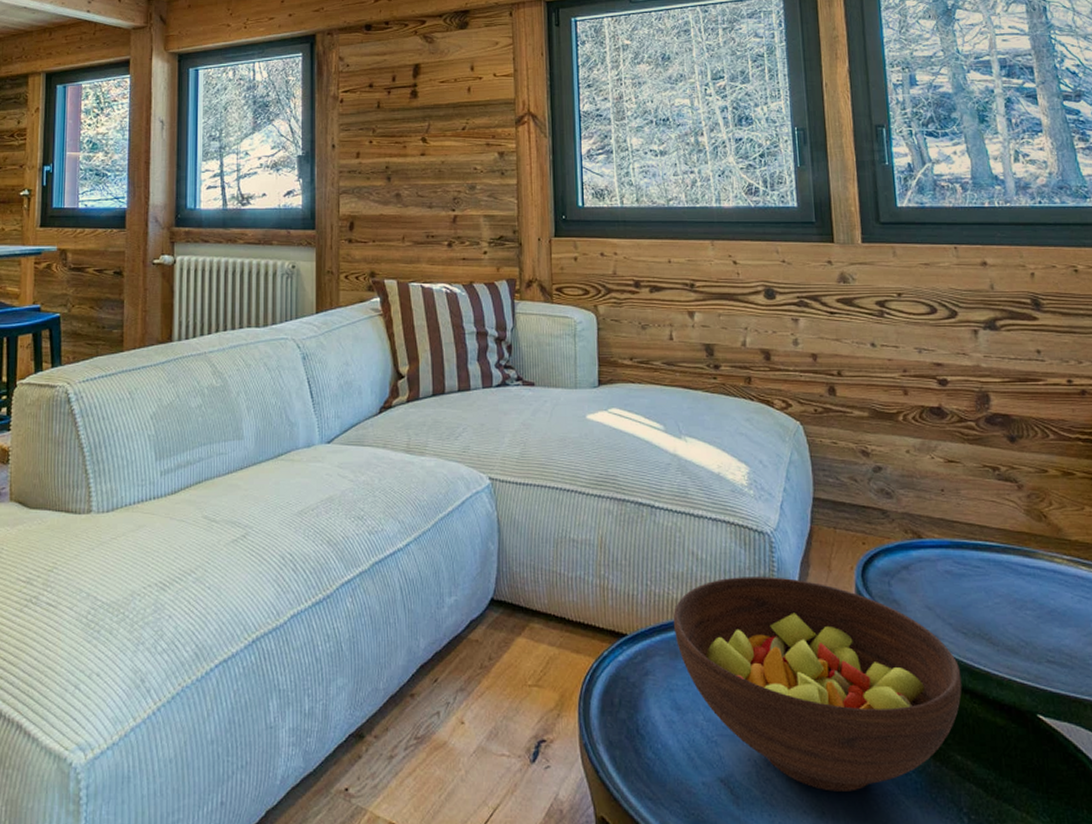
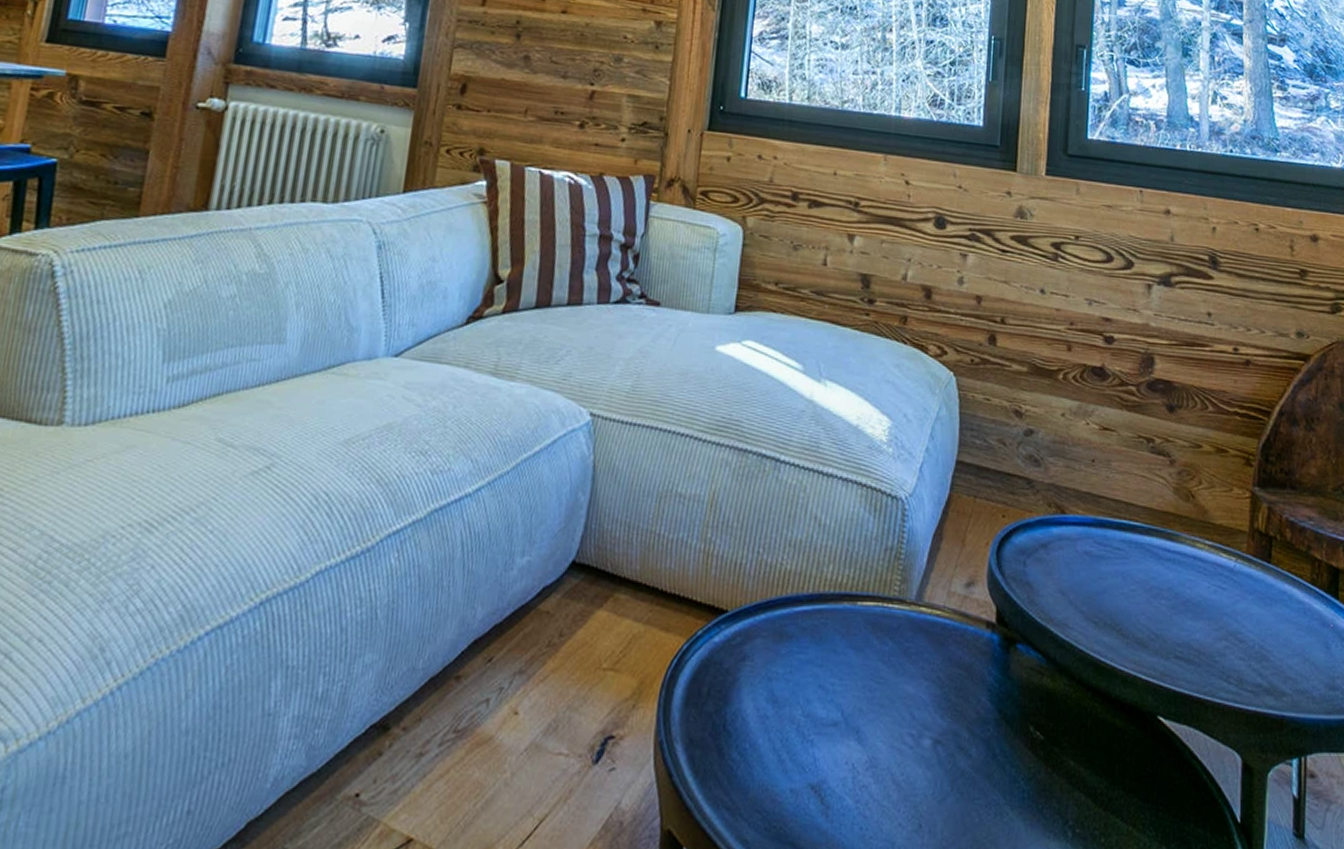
fruit bowl: present [673,577,962,792] -> none [782,548,1086,801]

